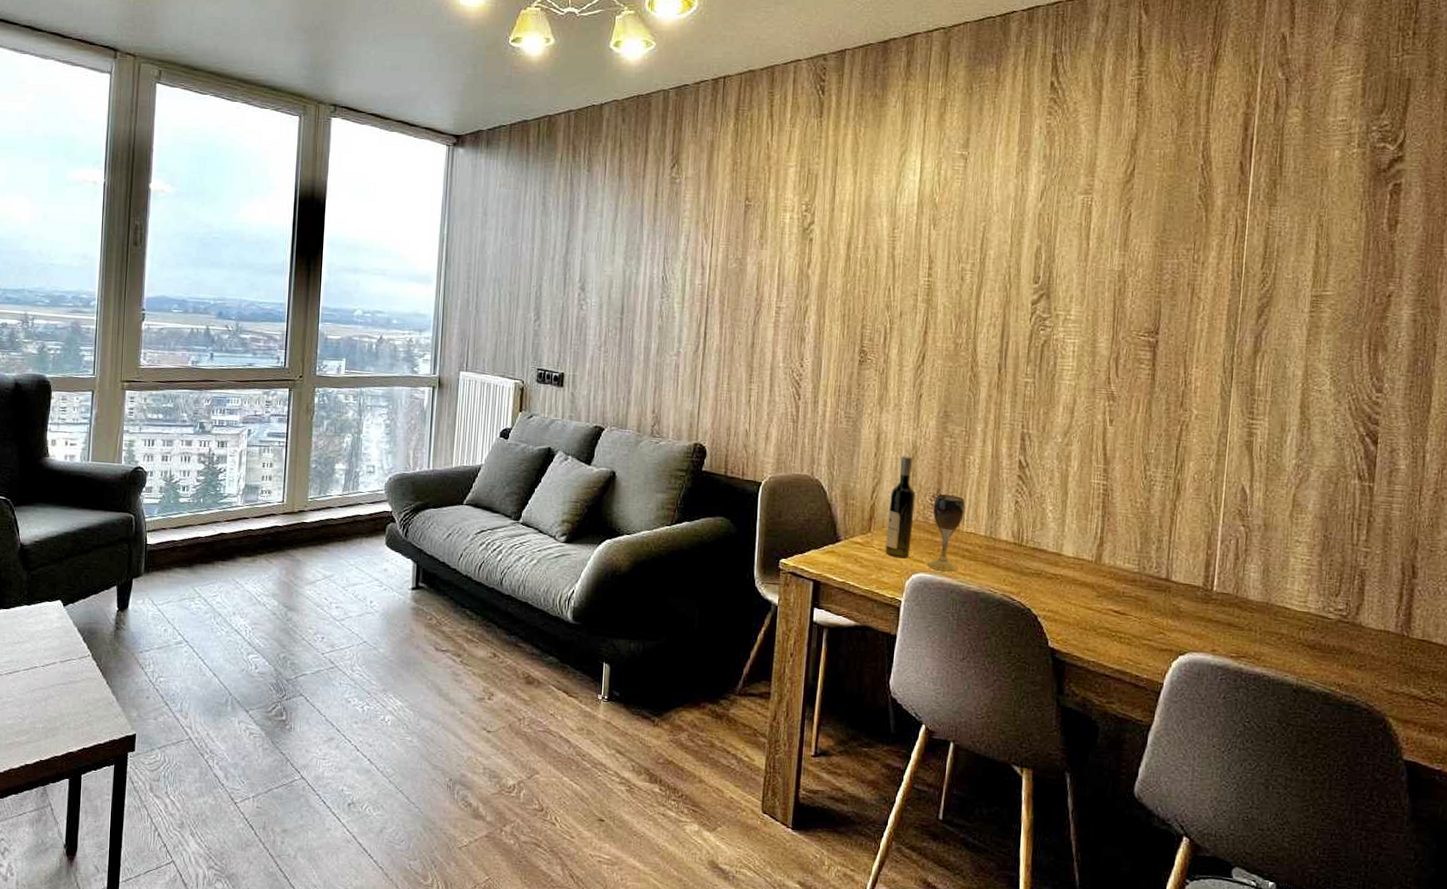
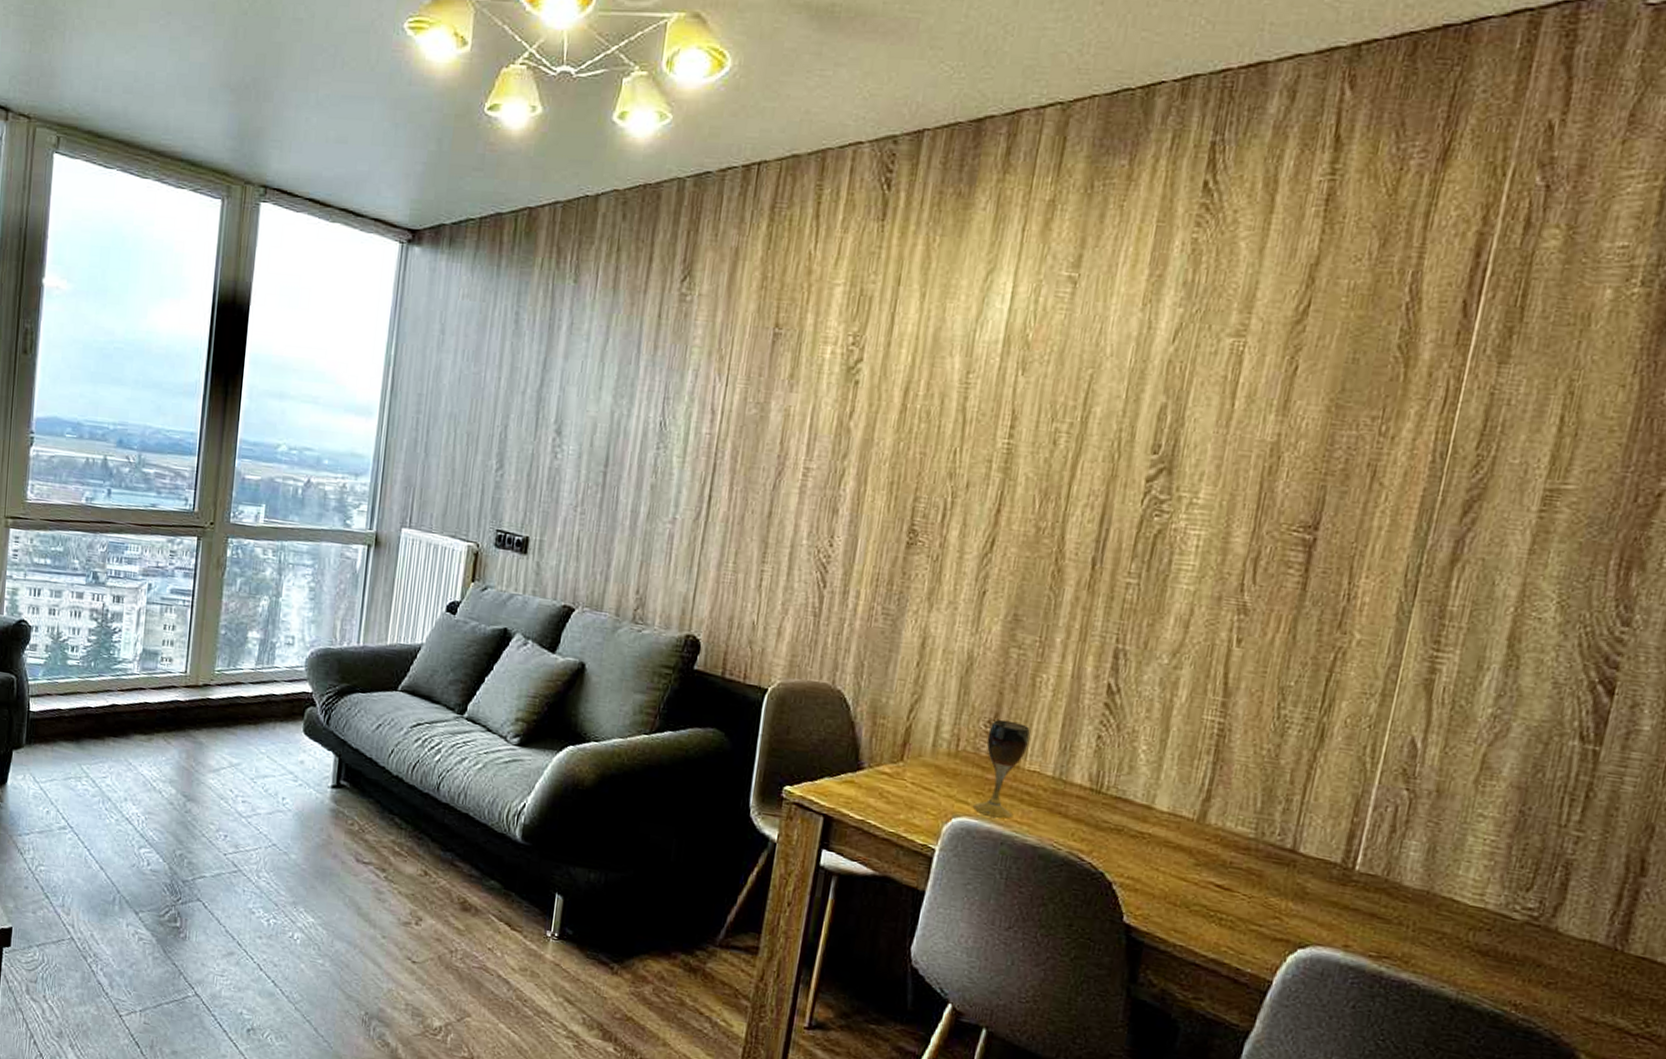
bottle: present [885,456,916,559] -> none [920,667,967,797]

